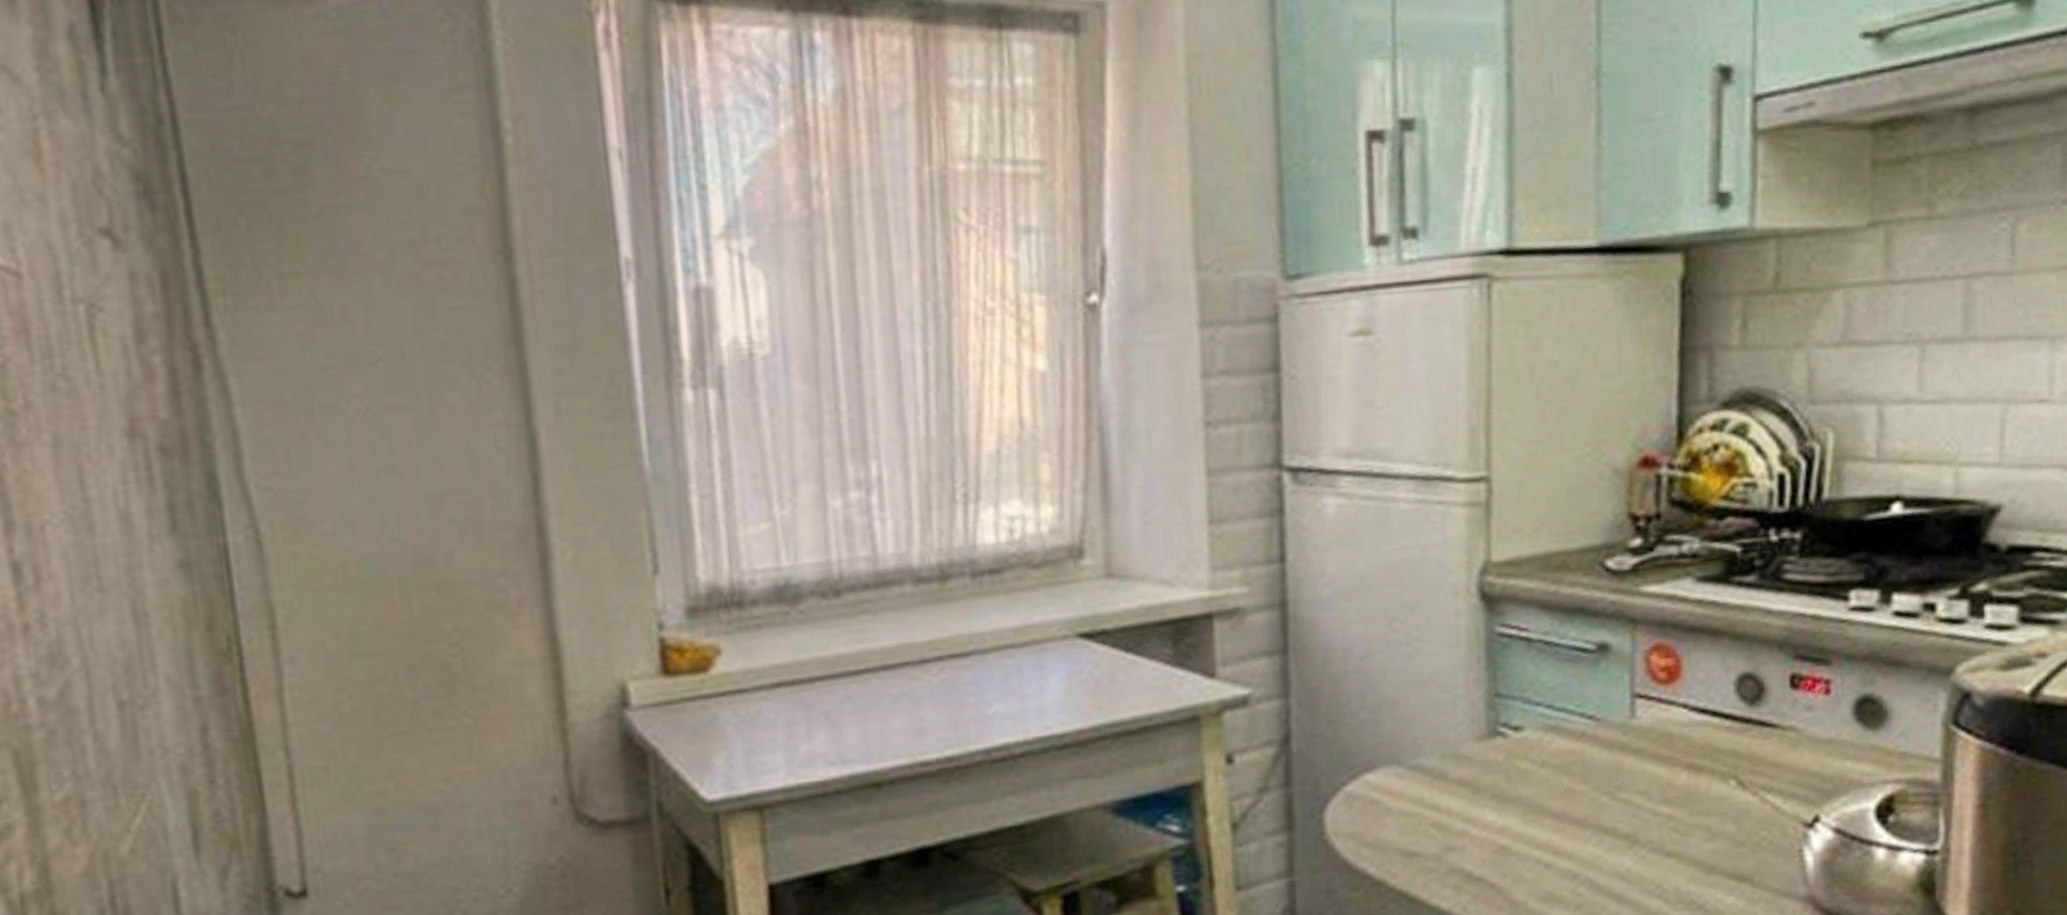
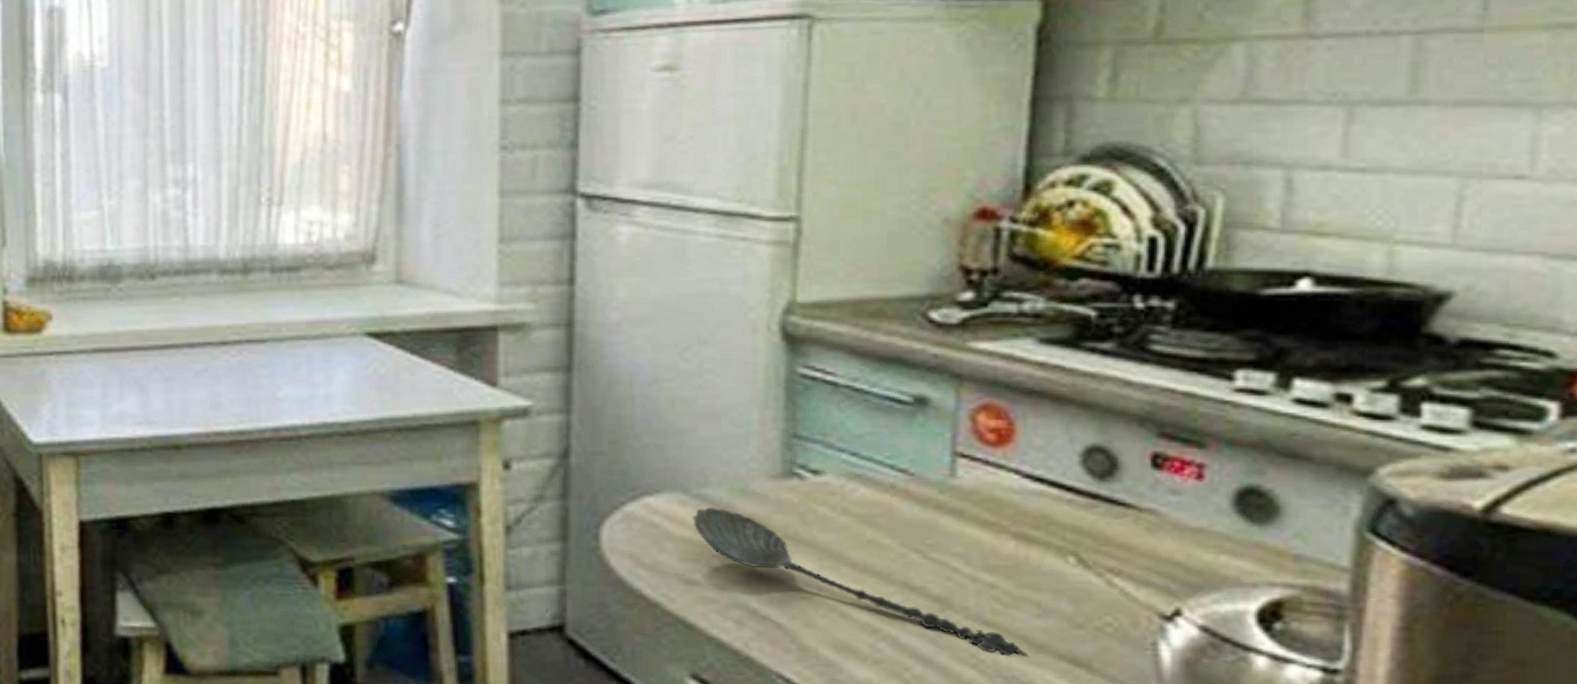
spoon: none [1409,775,1701,882] -> present [692,507,1027,657]

